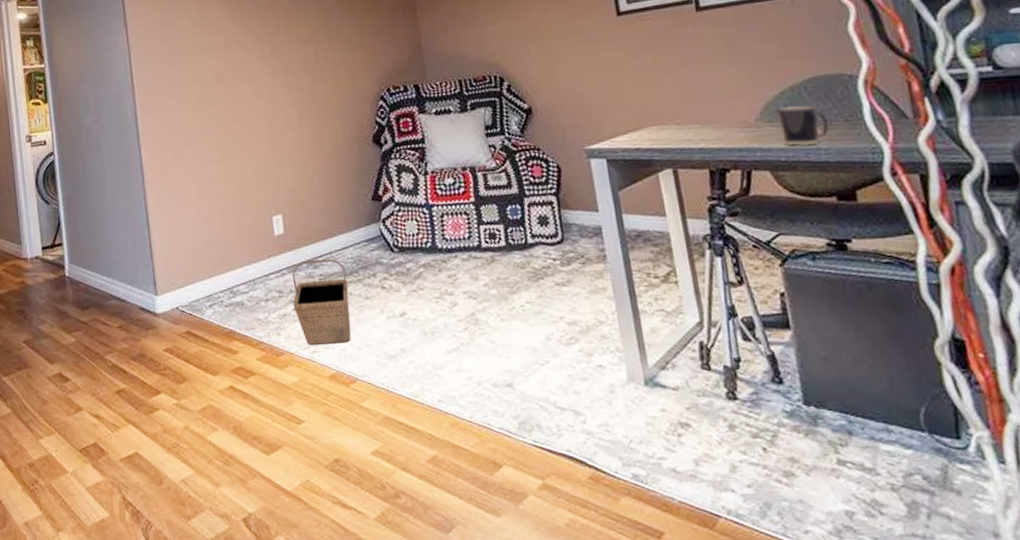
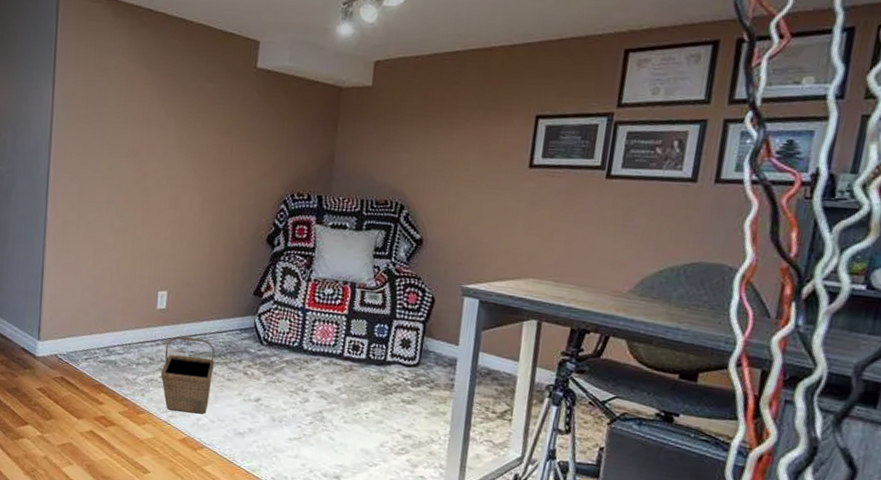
mug: present [776,105,829,147] -> none [648,284,695,325]

